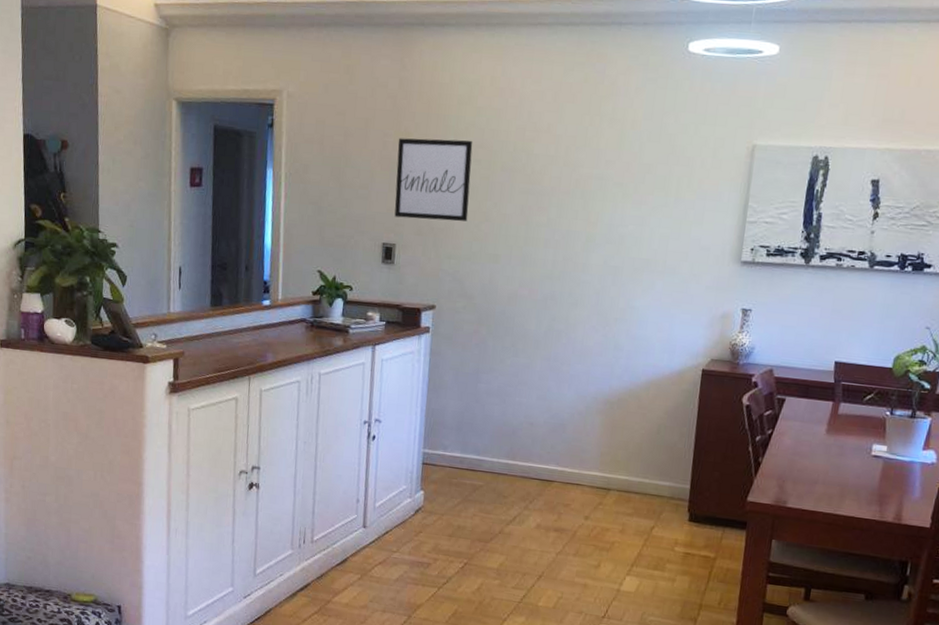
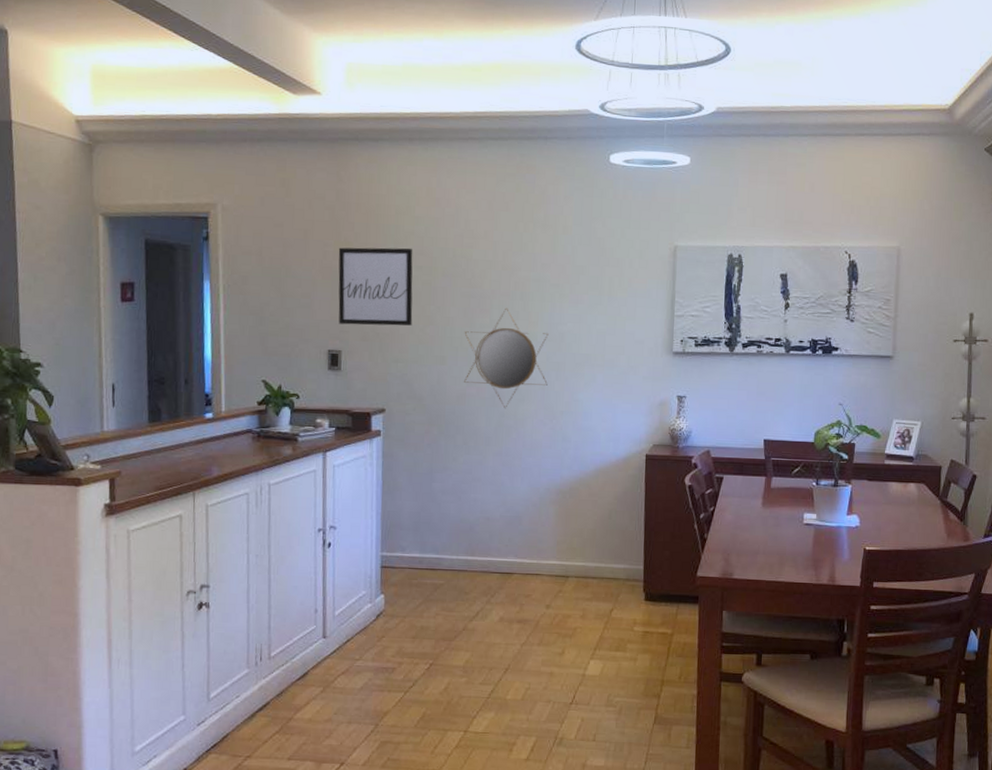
home mirror: none [515,206,608,313] -> present [463,307,549,409]

